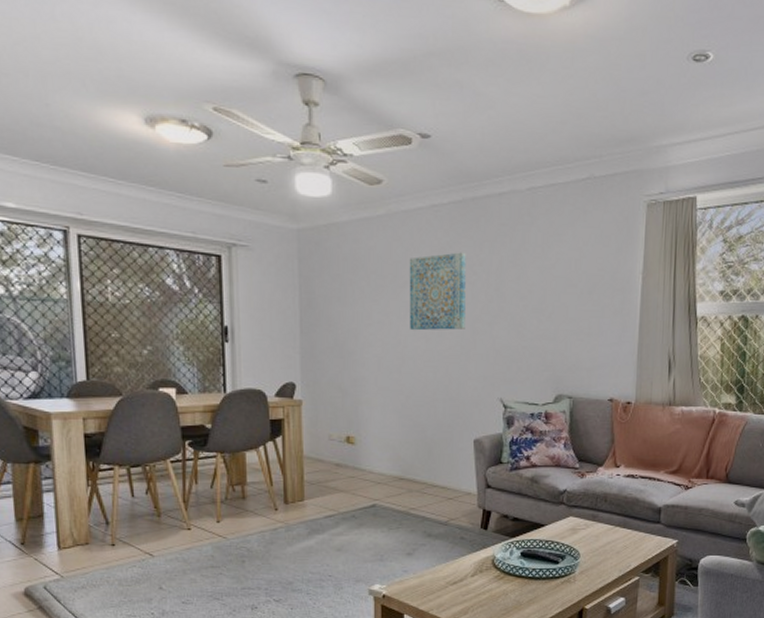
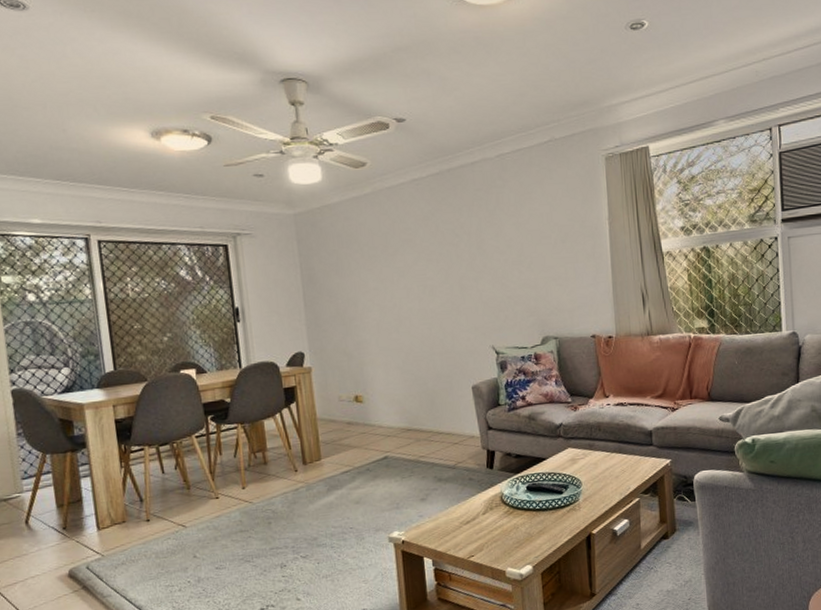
wall art: present [409,252,466,331] -> none [396,218,453,293]

